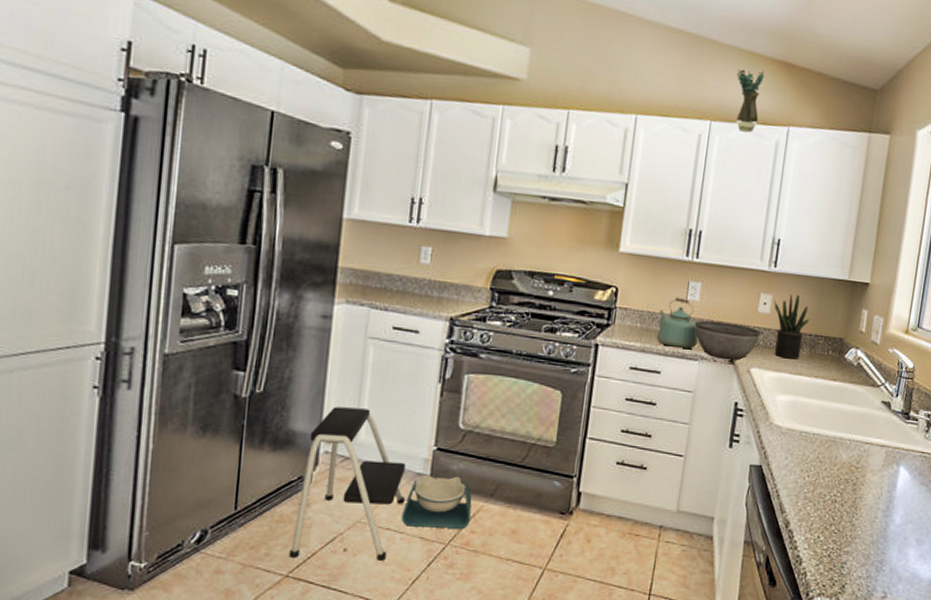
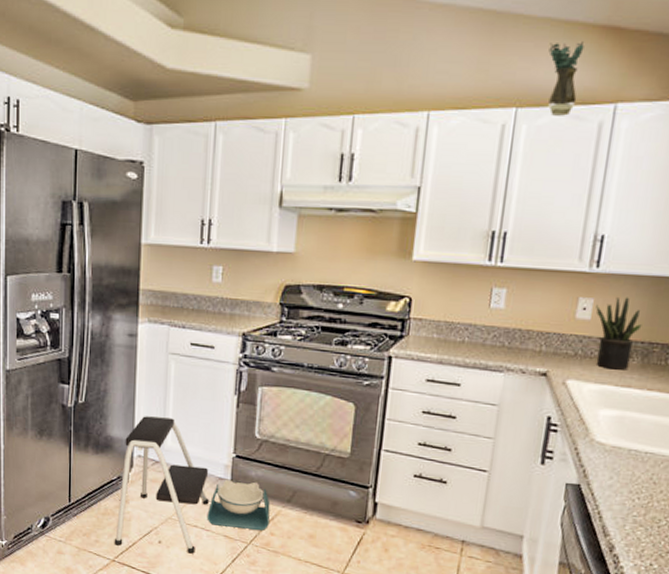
kettle: present [656,297,698,349] -> none [455,305,503,361]
bowl: present [694,320,762,361] -> none [498,329,581,373]

